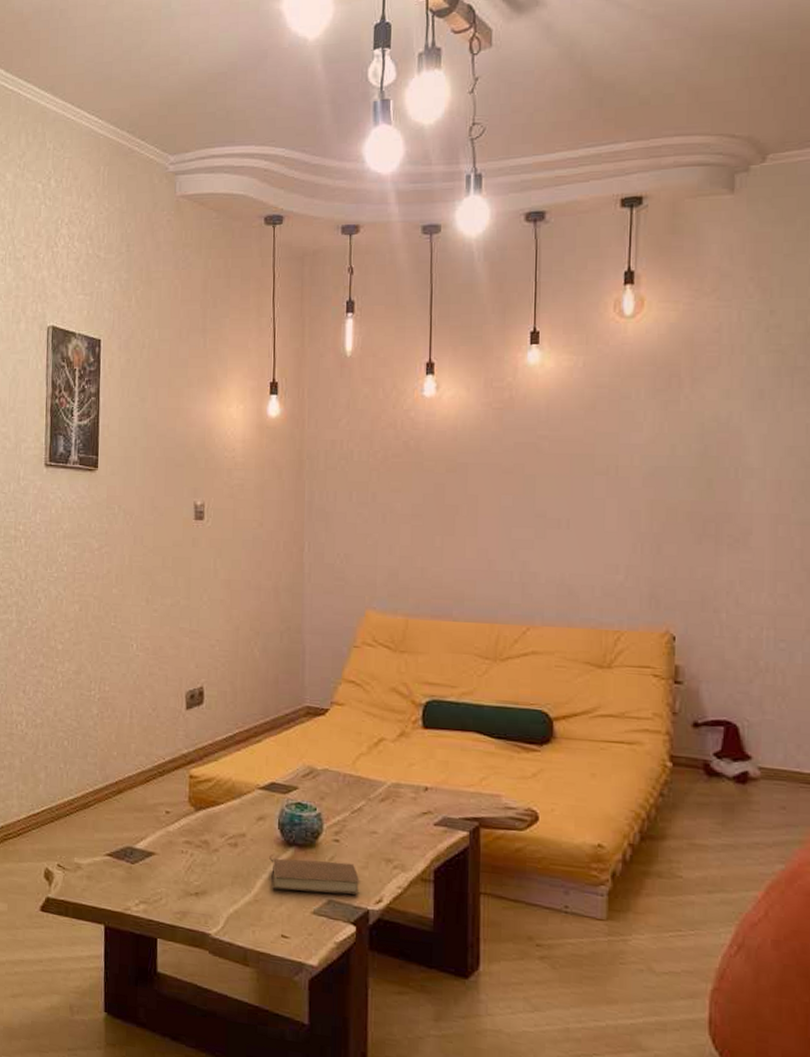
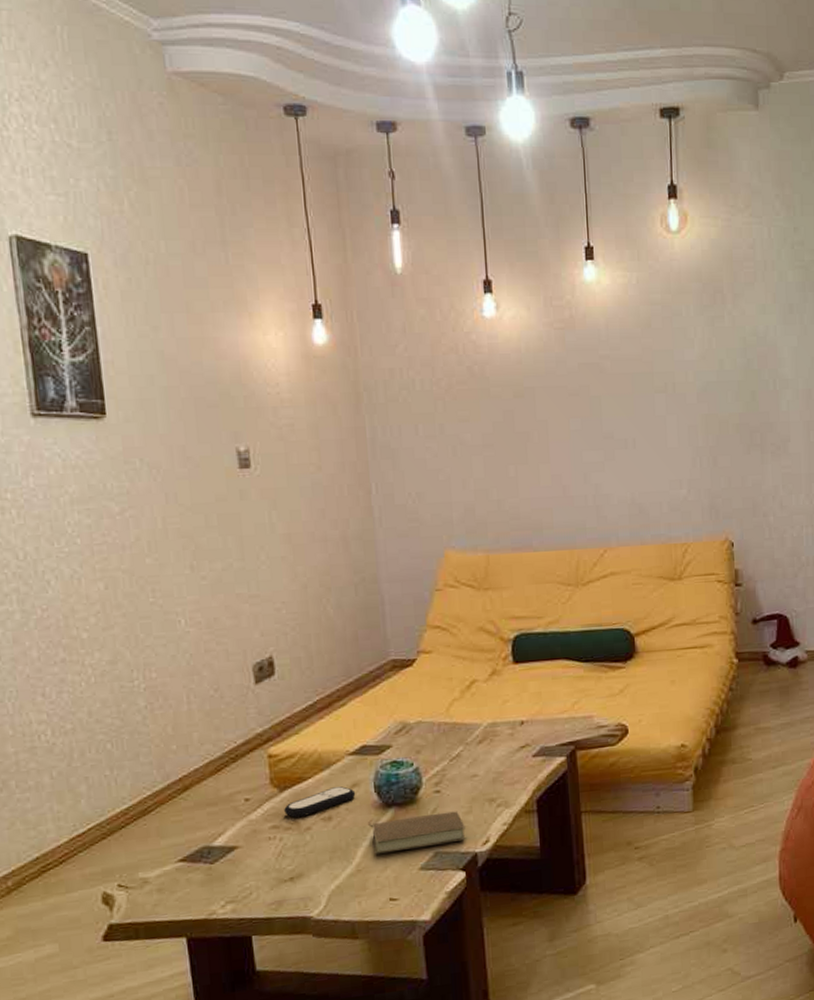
remote control: none [197,816,261,838] -> present [284,786,356,817]

